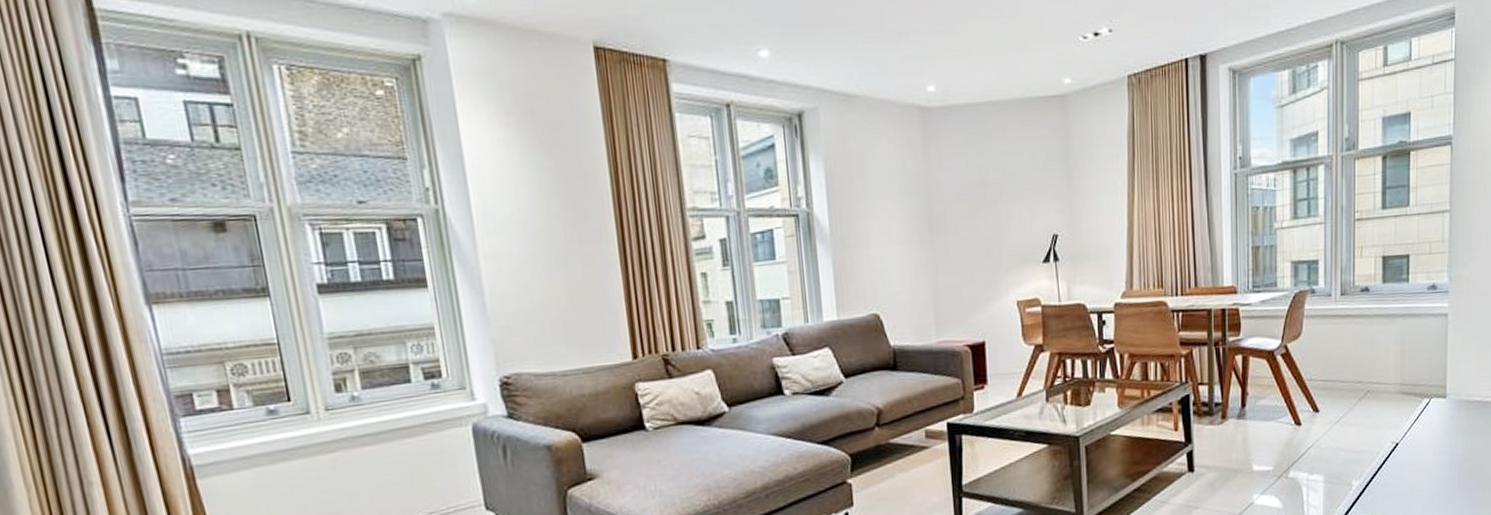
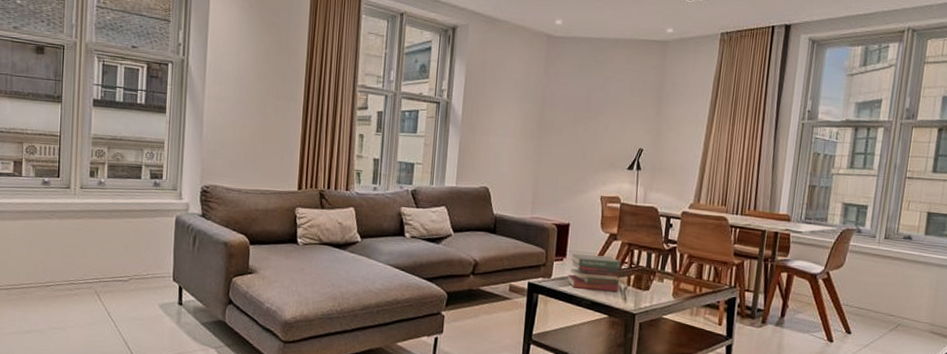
books: none [992,373,1055,420] -> present [567,254,621,292]

